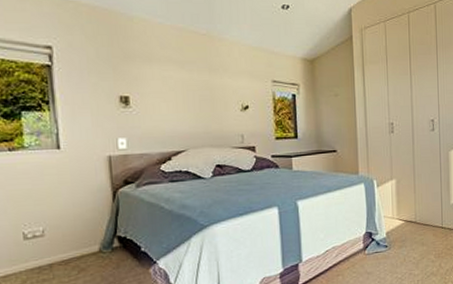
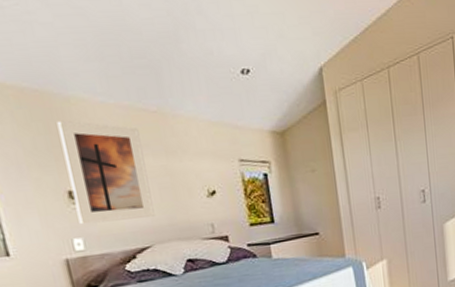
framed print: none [119,36,193,126] -> present [57,120,155,225]

